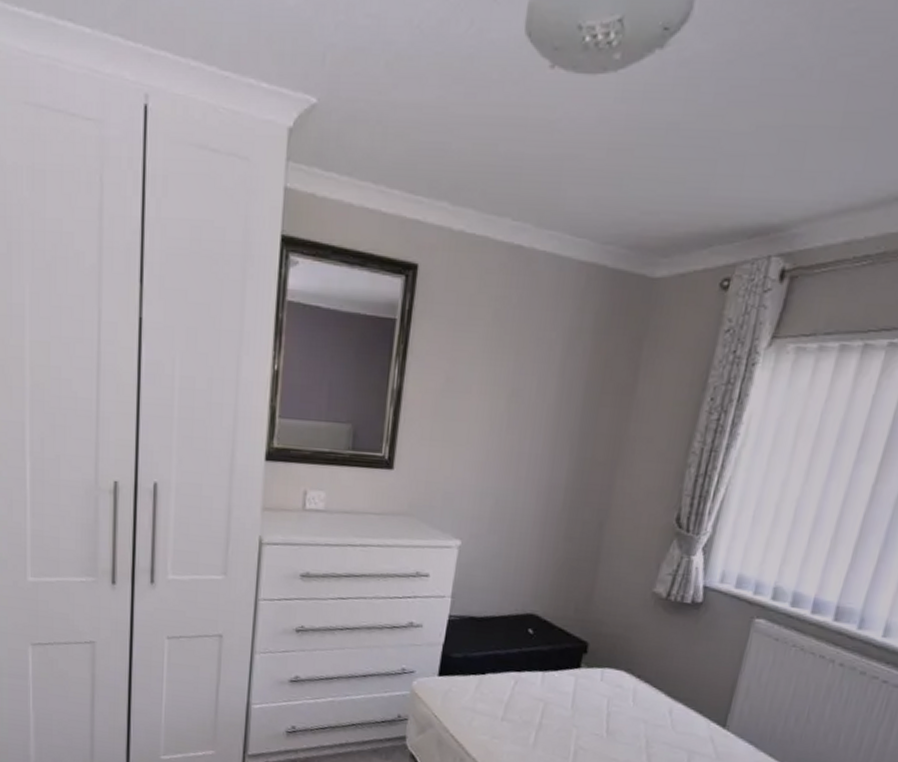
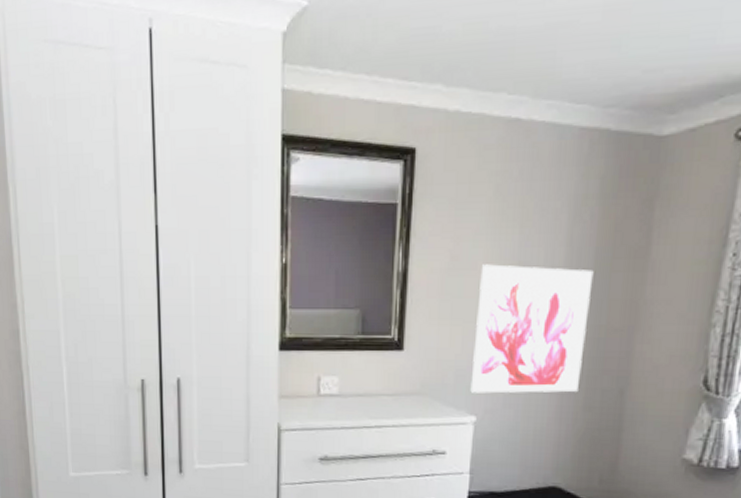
wall art: none [457,388,583,522] -> present [470,264,594,394]

